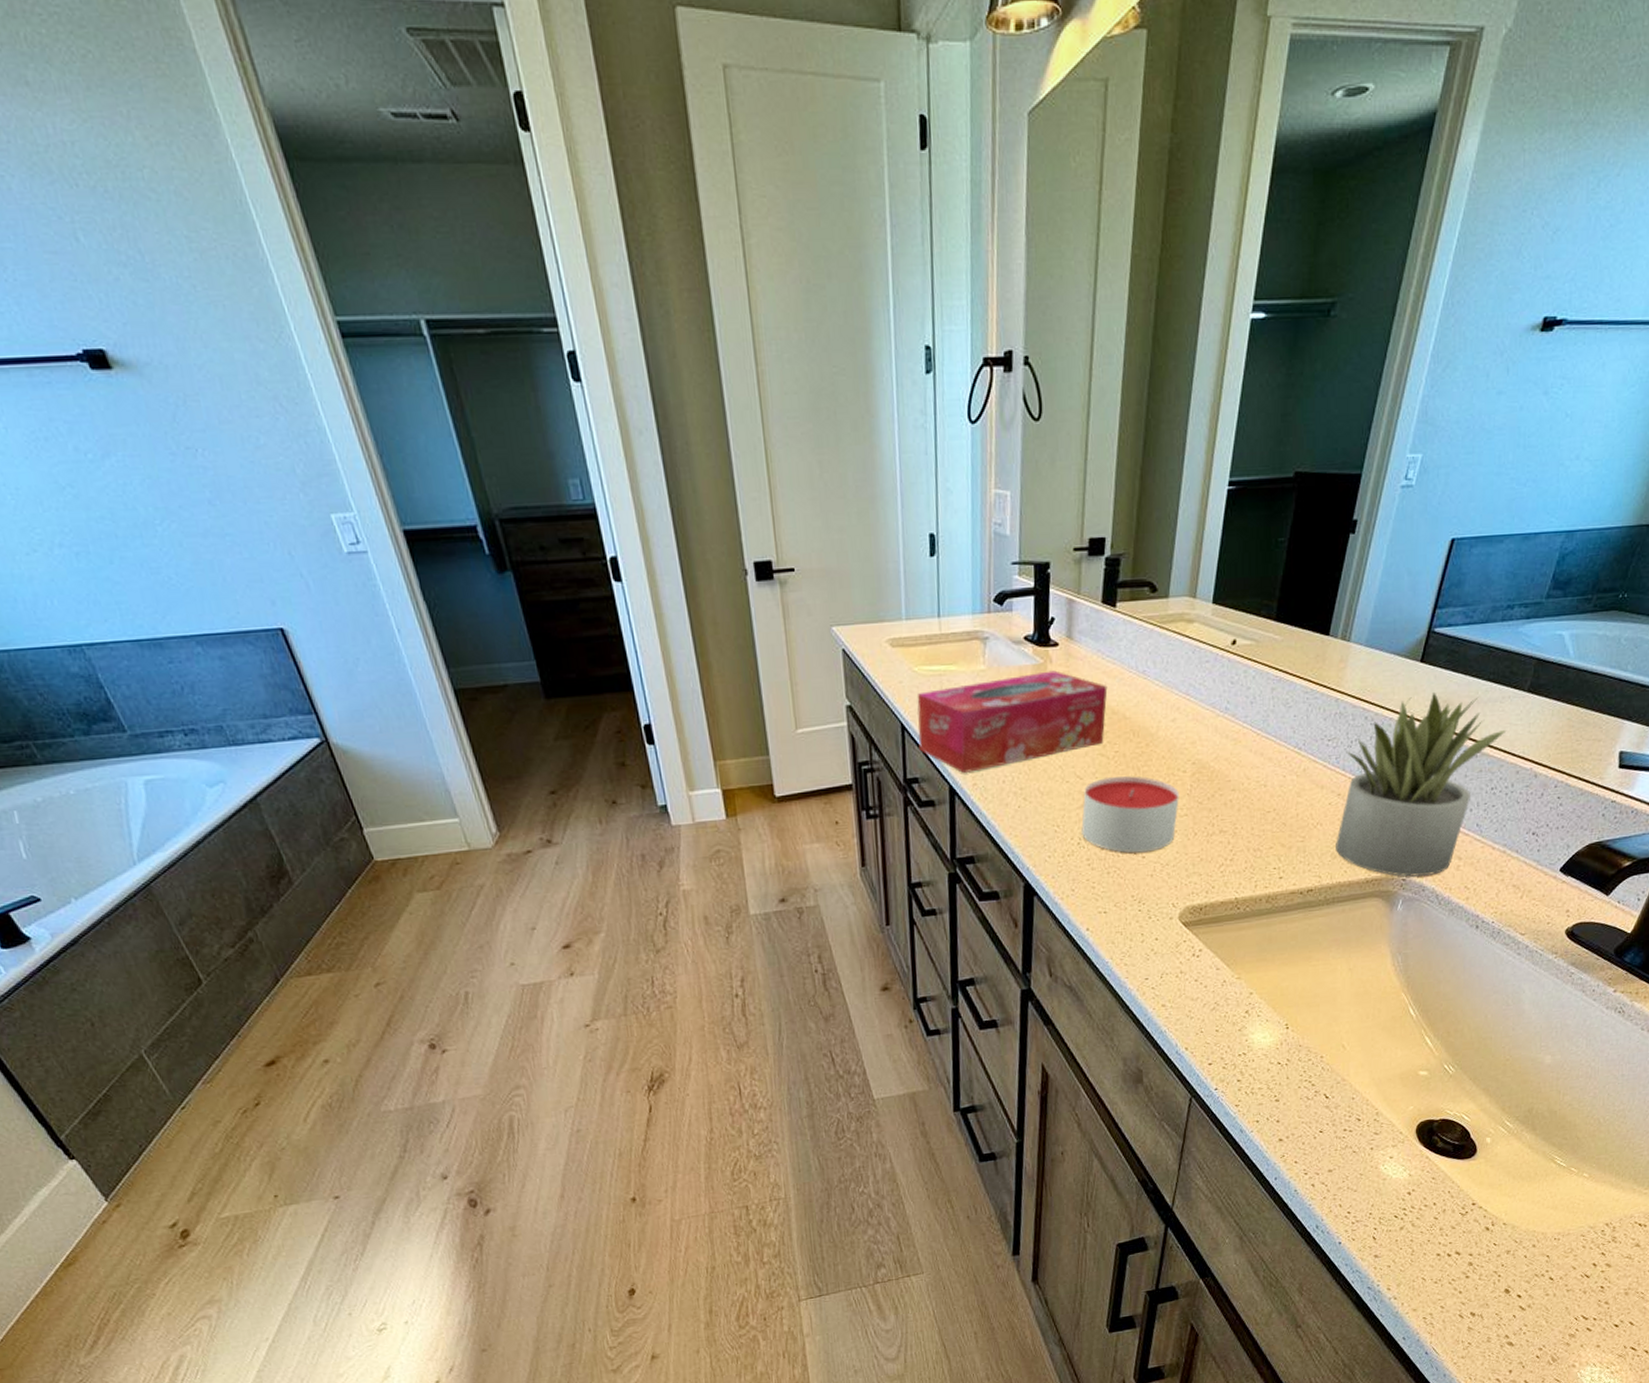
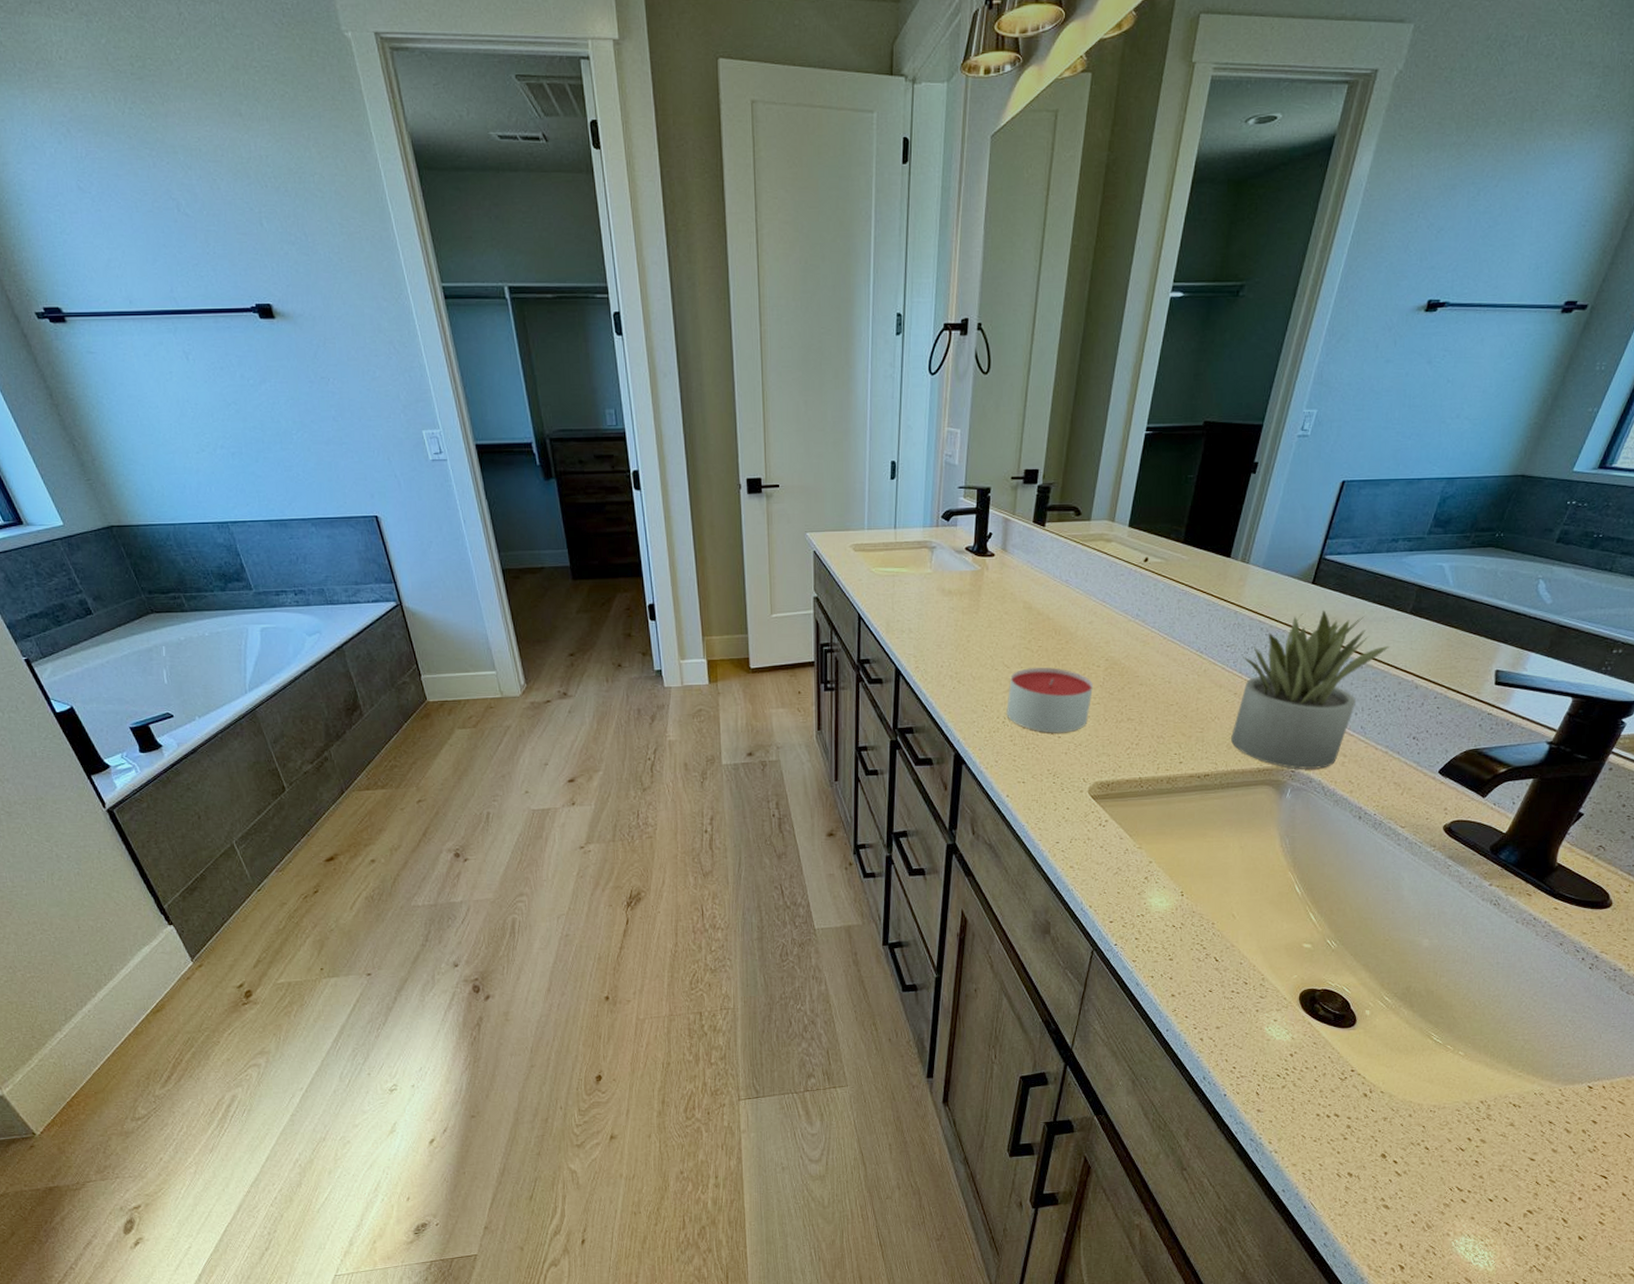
tissue box: present [917,670,1108,773] -> none [872,576,1035,657]

